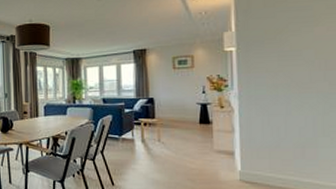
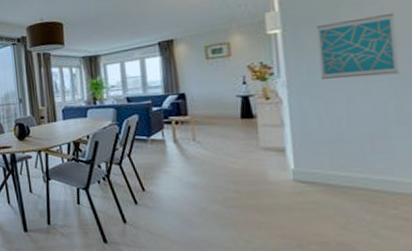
wall art: none [263,42,326,94] -> present [315,14,399,79]

